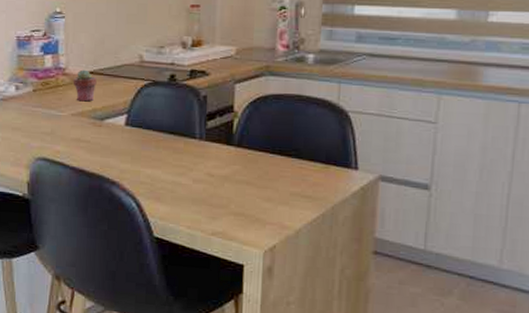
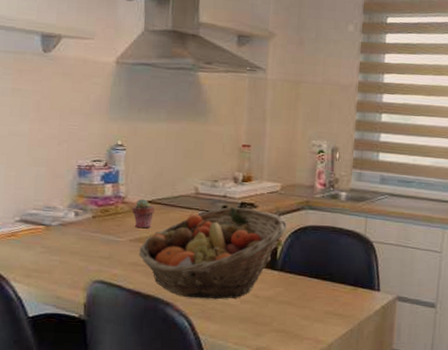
fruit basket: none [81,76,244,179] -> present [138,207,287,300]

